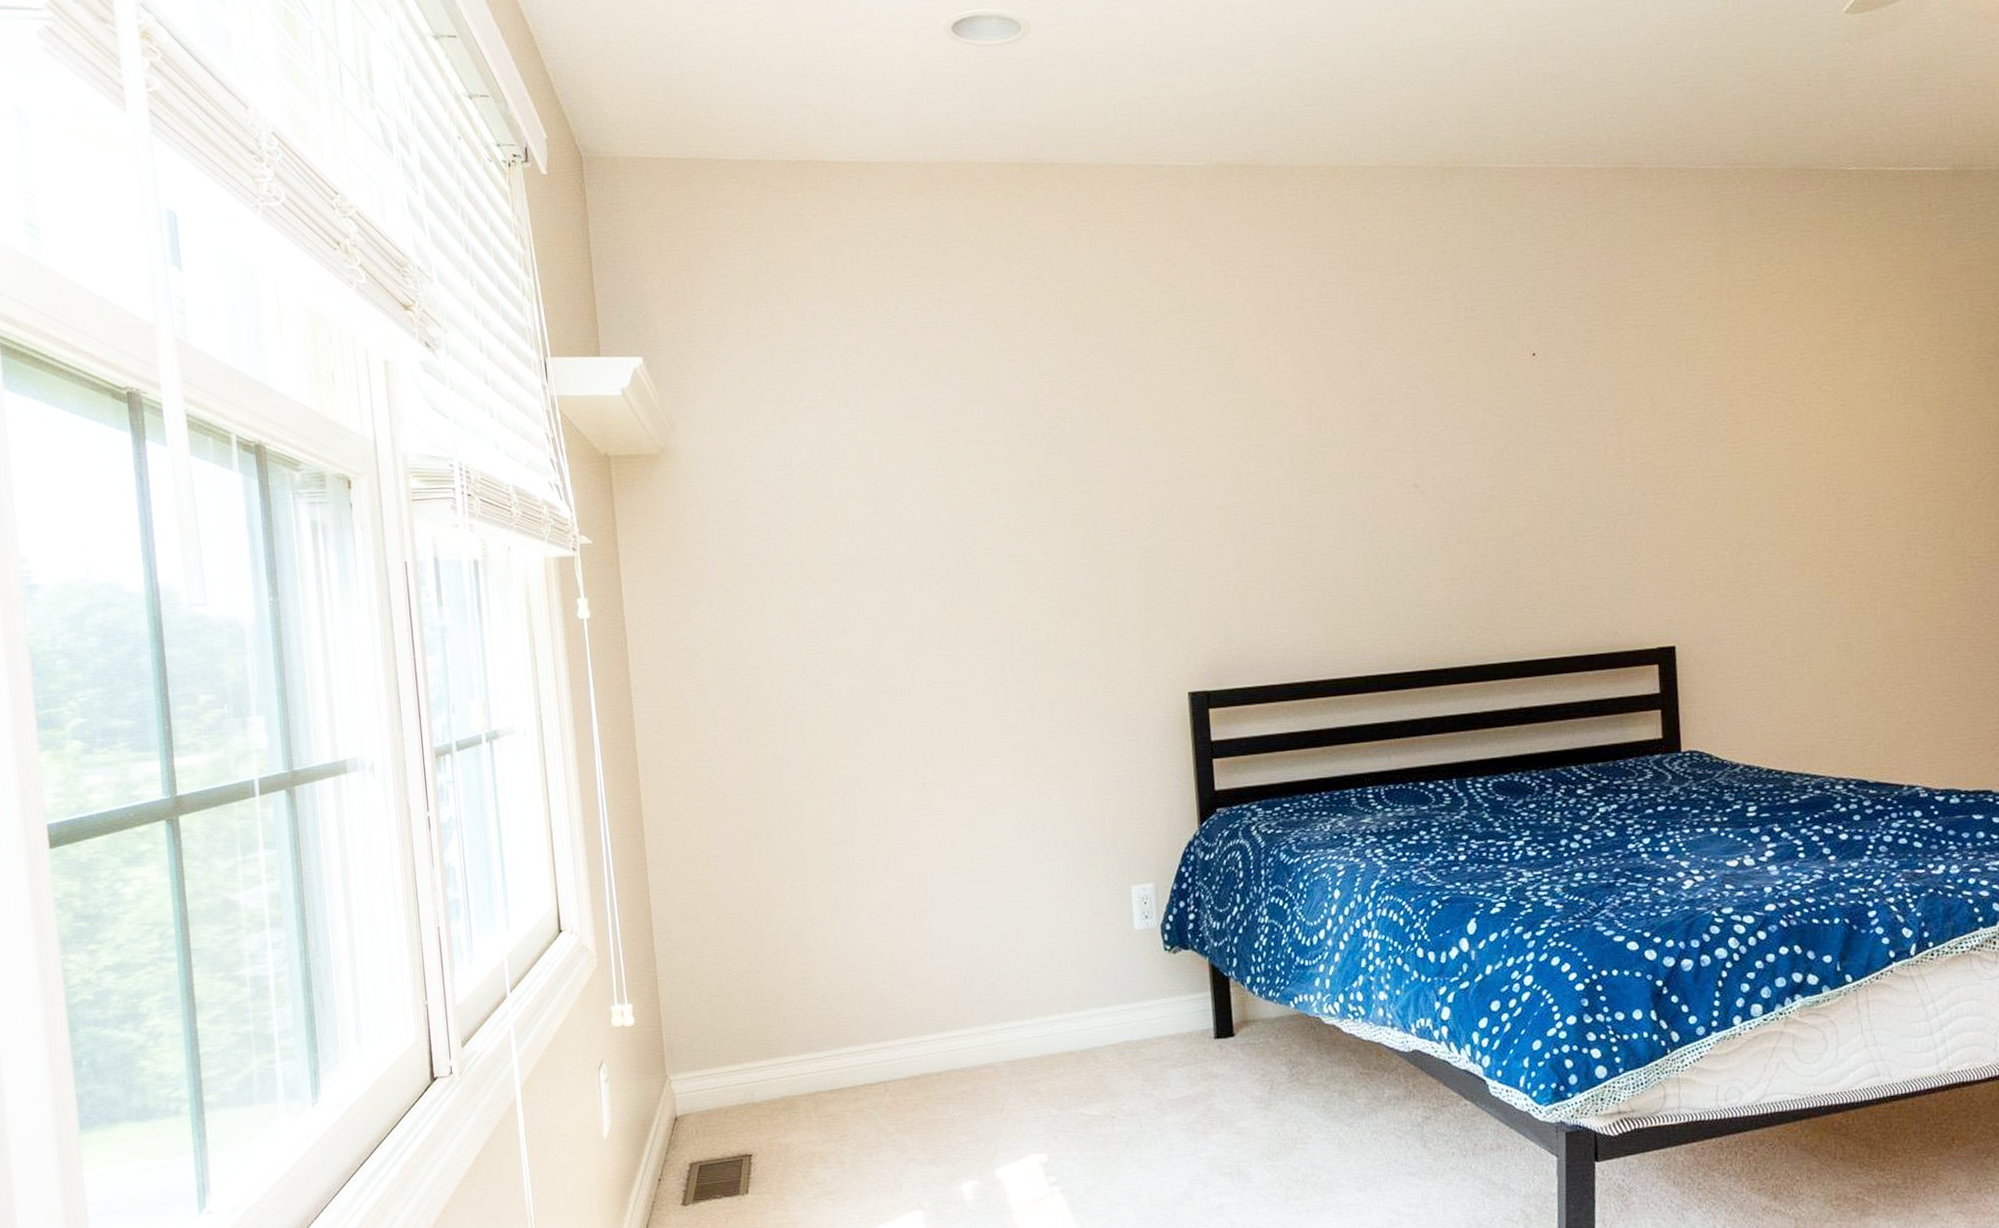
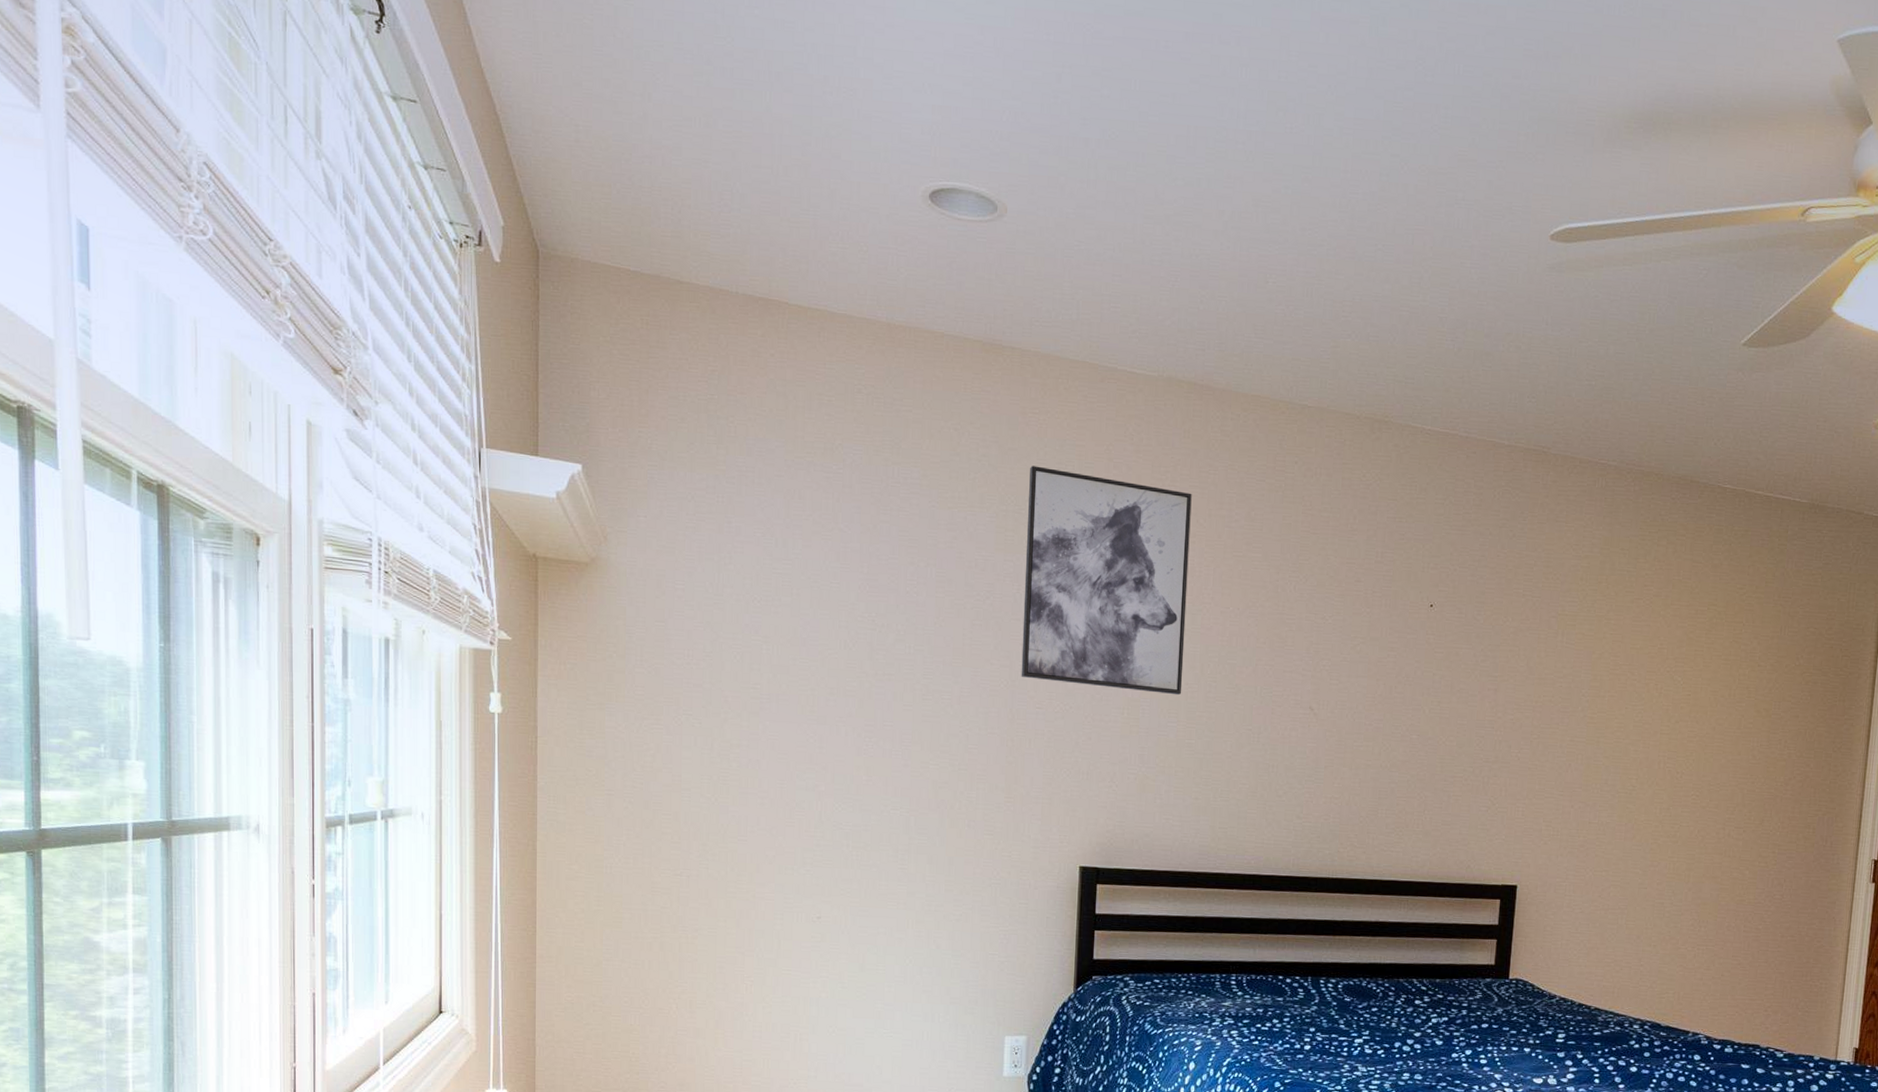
wall art: none [1085,279,1274,501] -> present [1021,466,1192,695]

